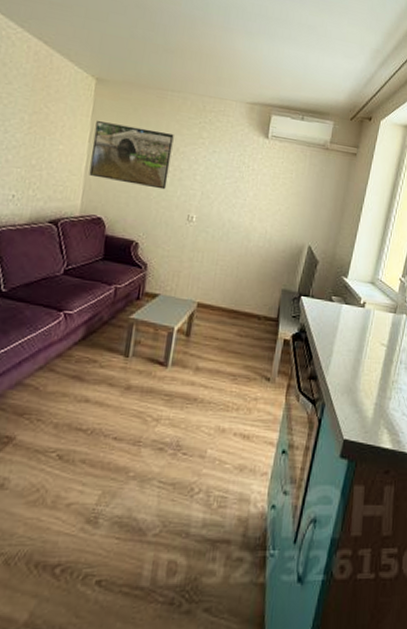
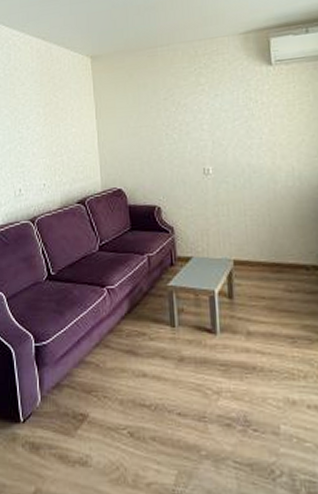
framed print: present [89,121,174,190] -> none [99,89,176,151]

